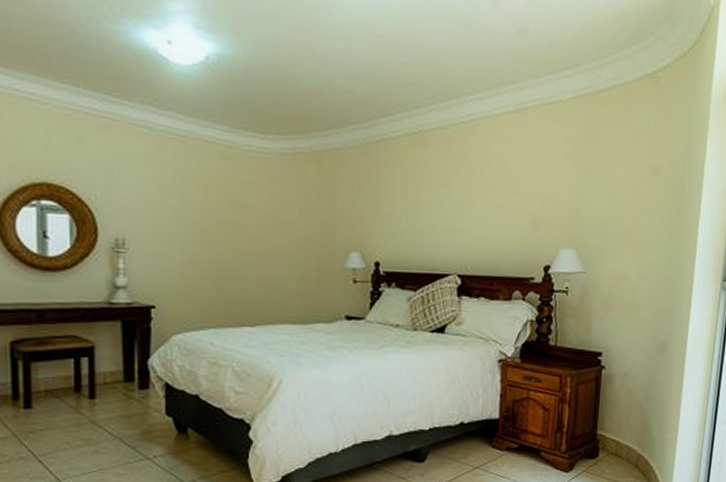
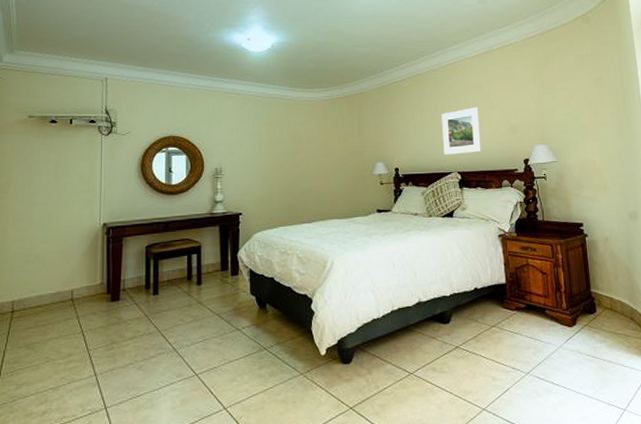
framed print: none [442,188,496,251] -> present [442,107,481,155]

